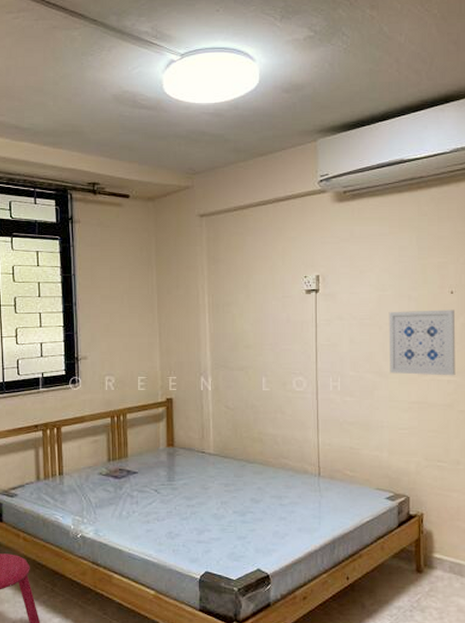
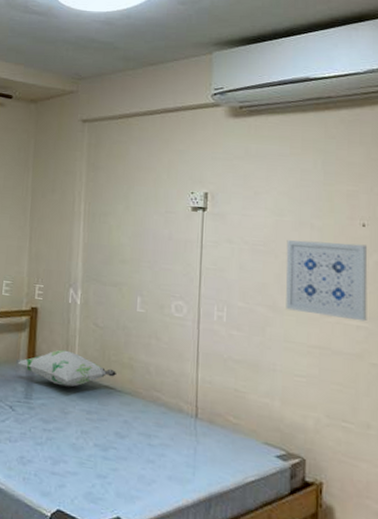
decorative pillow: none [158,433,248,466] -> present [17,349,116,388]

